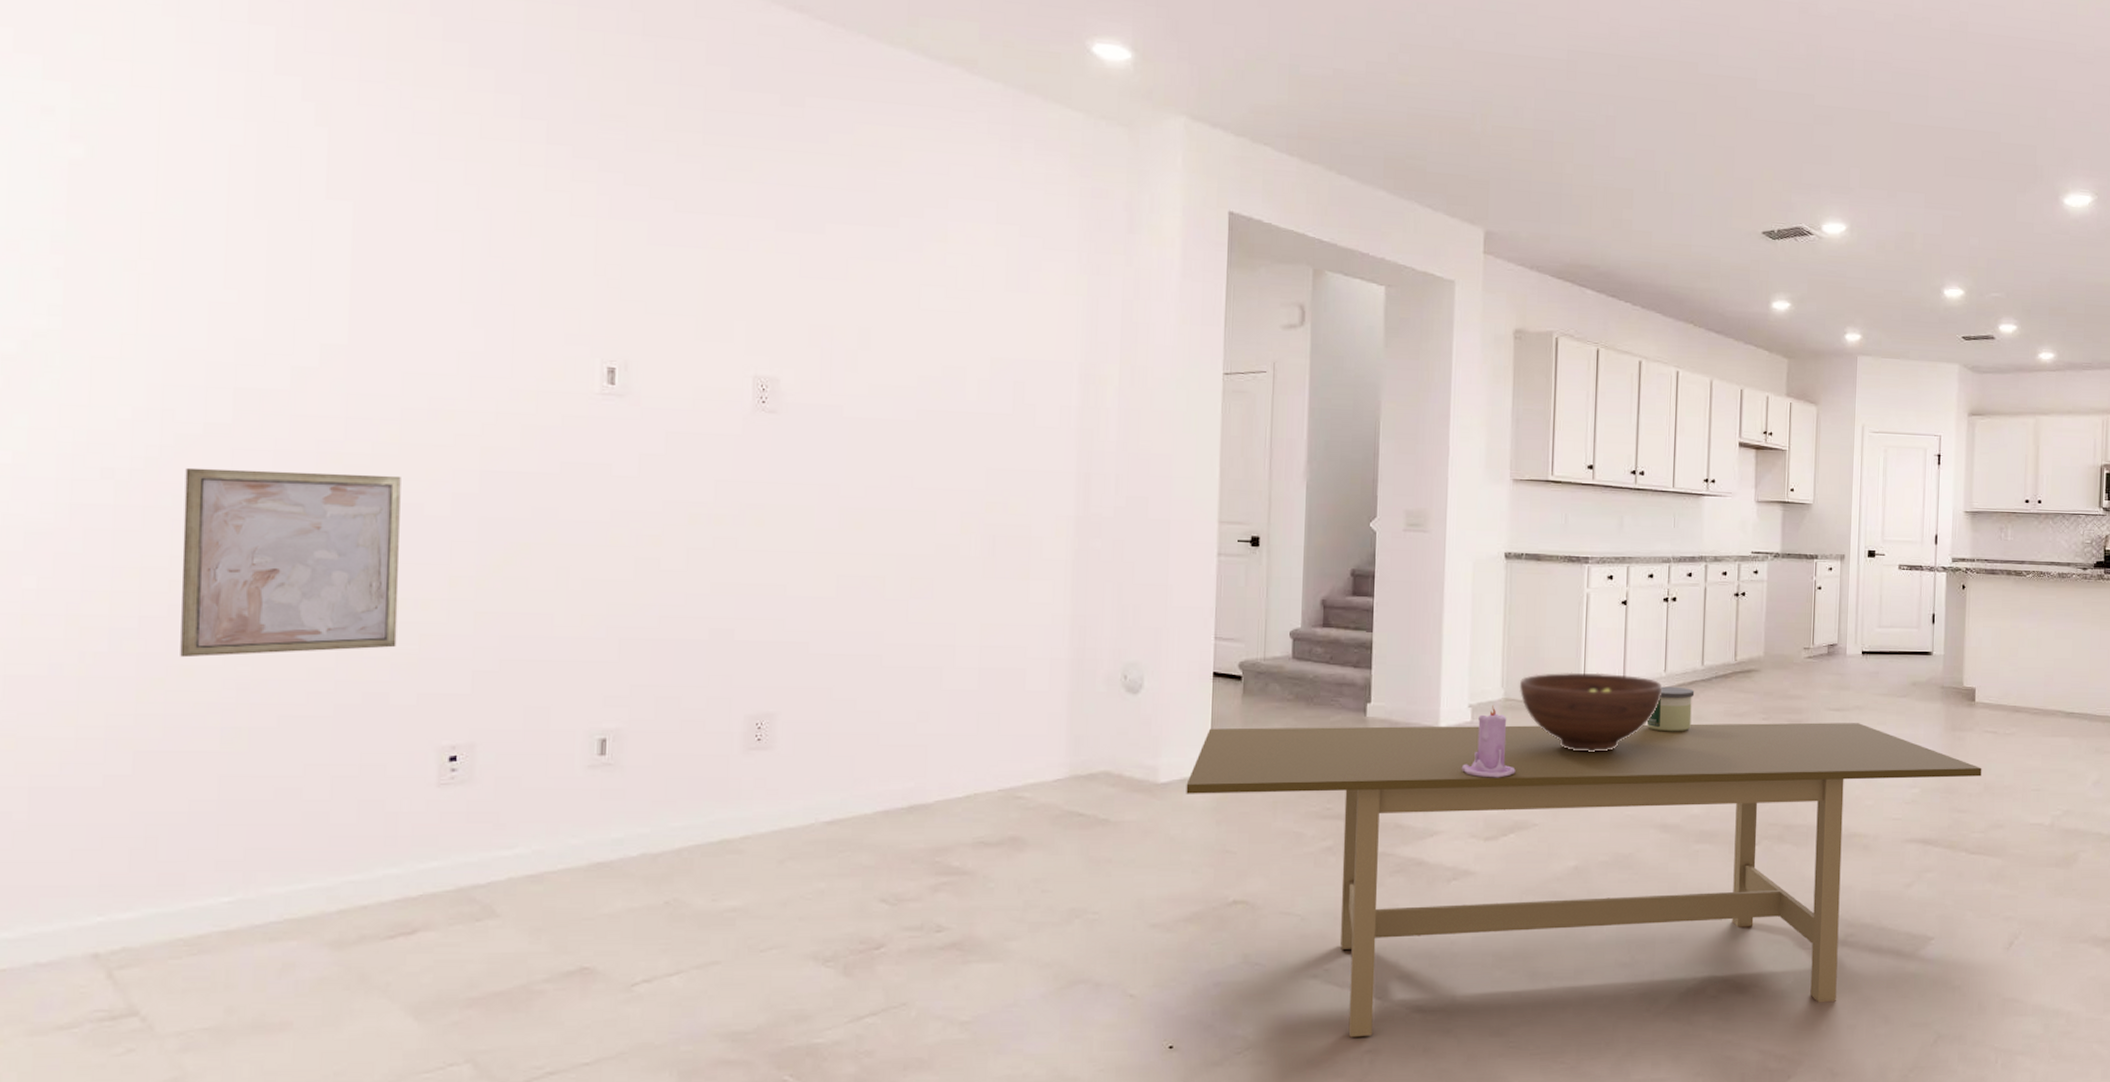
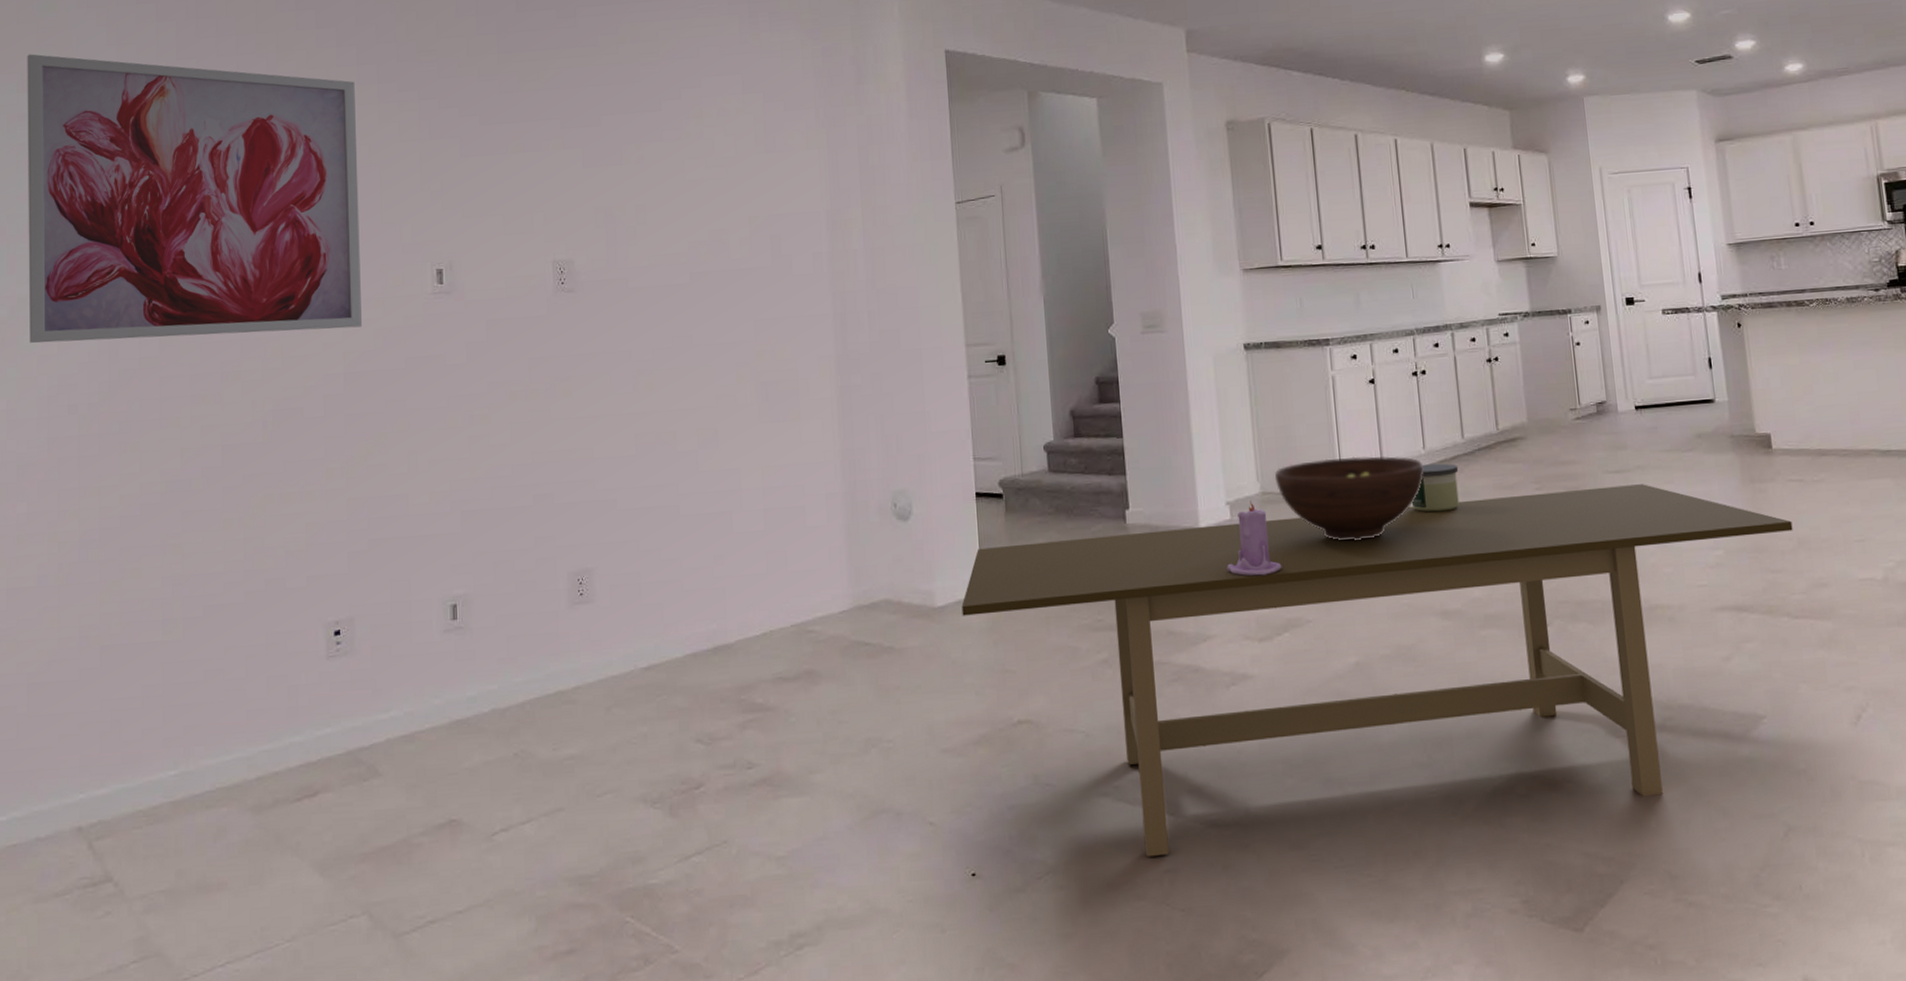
wall art: none [48,33,516,421] -> present [27,54,363,343]
wall art: present [180,467,401,658] -> none [128,385,289,561]

